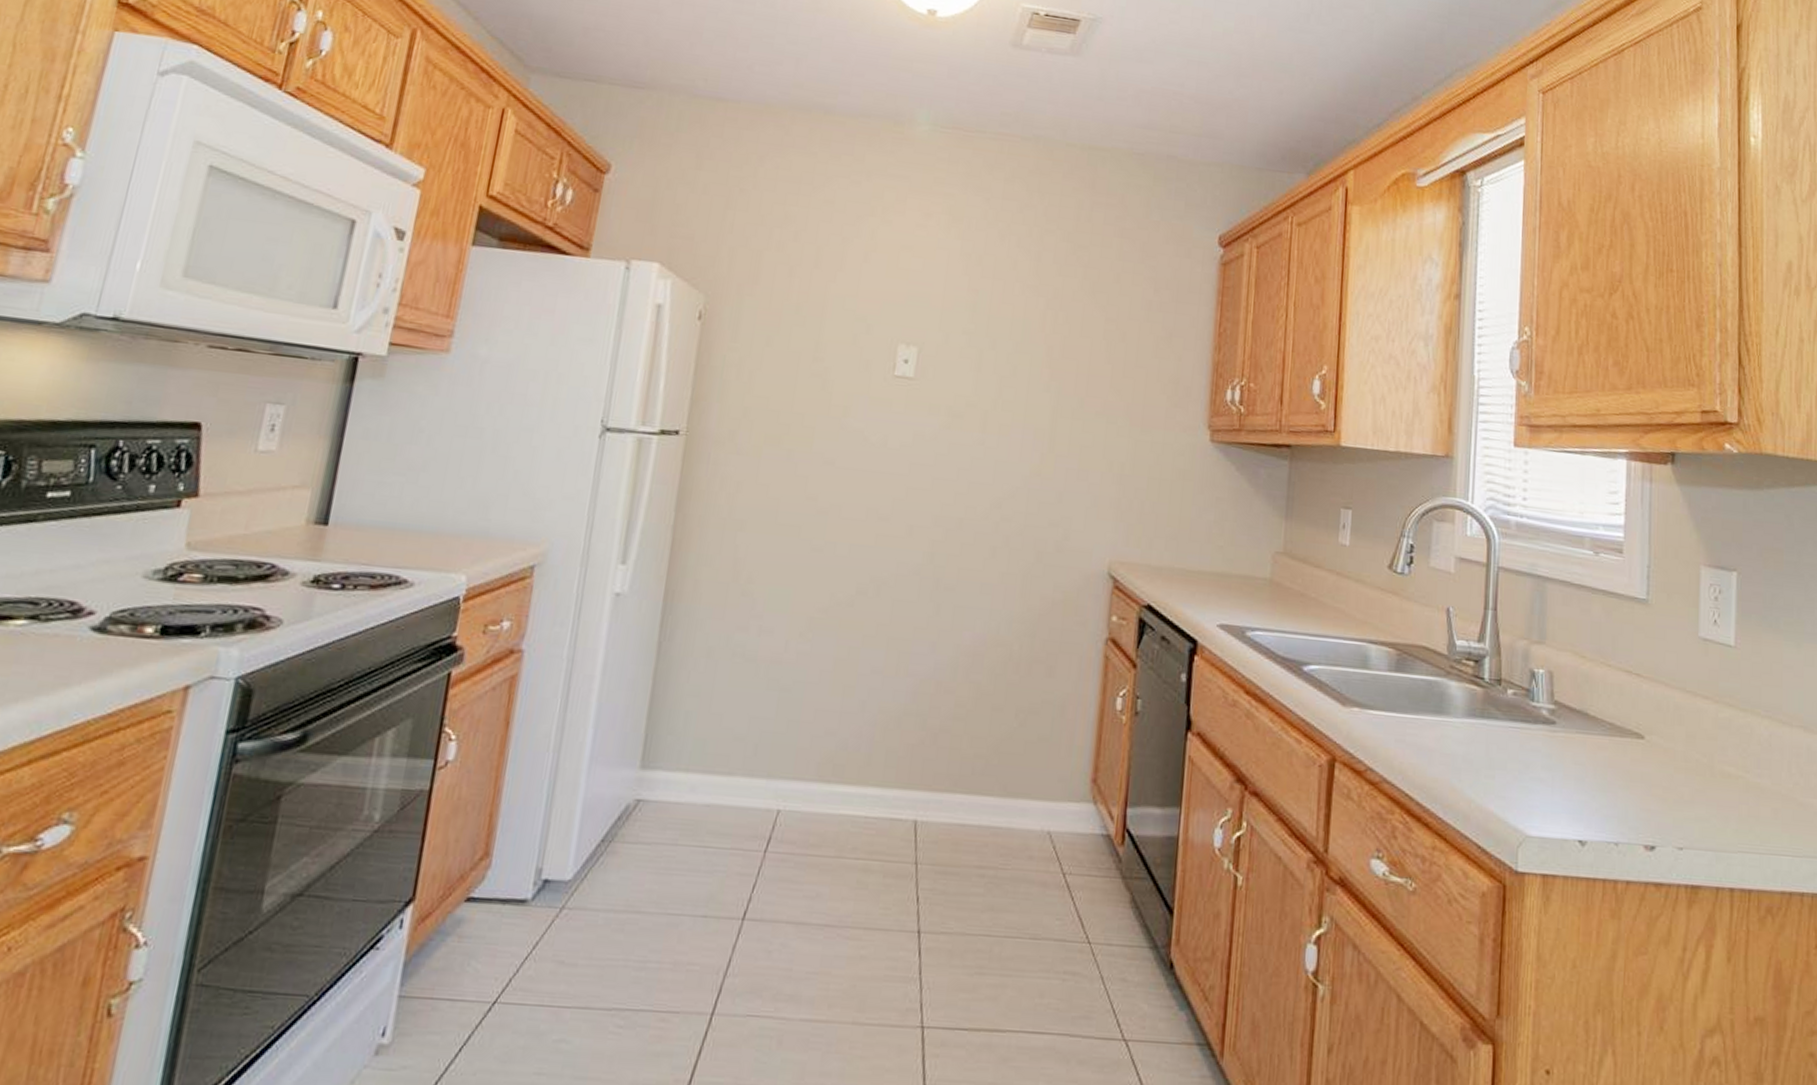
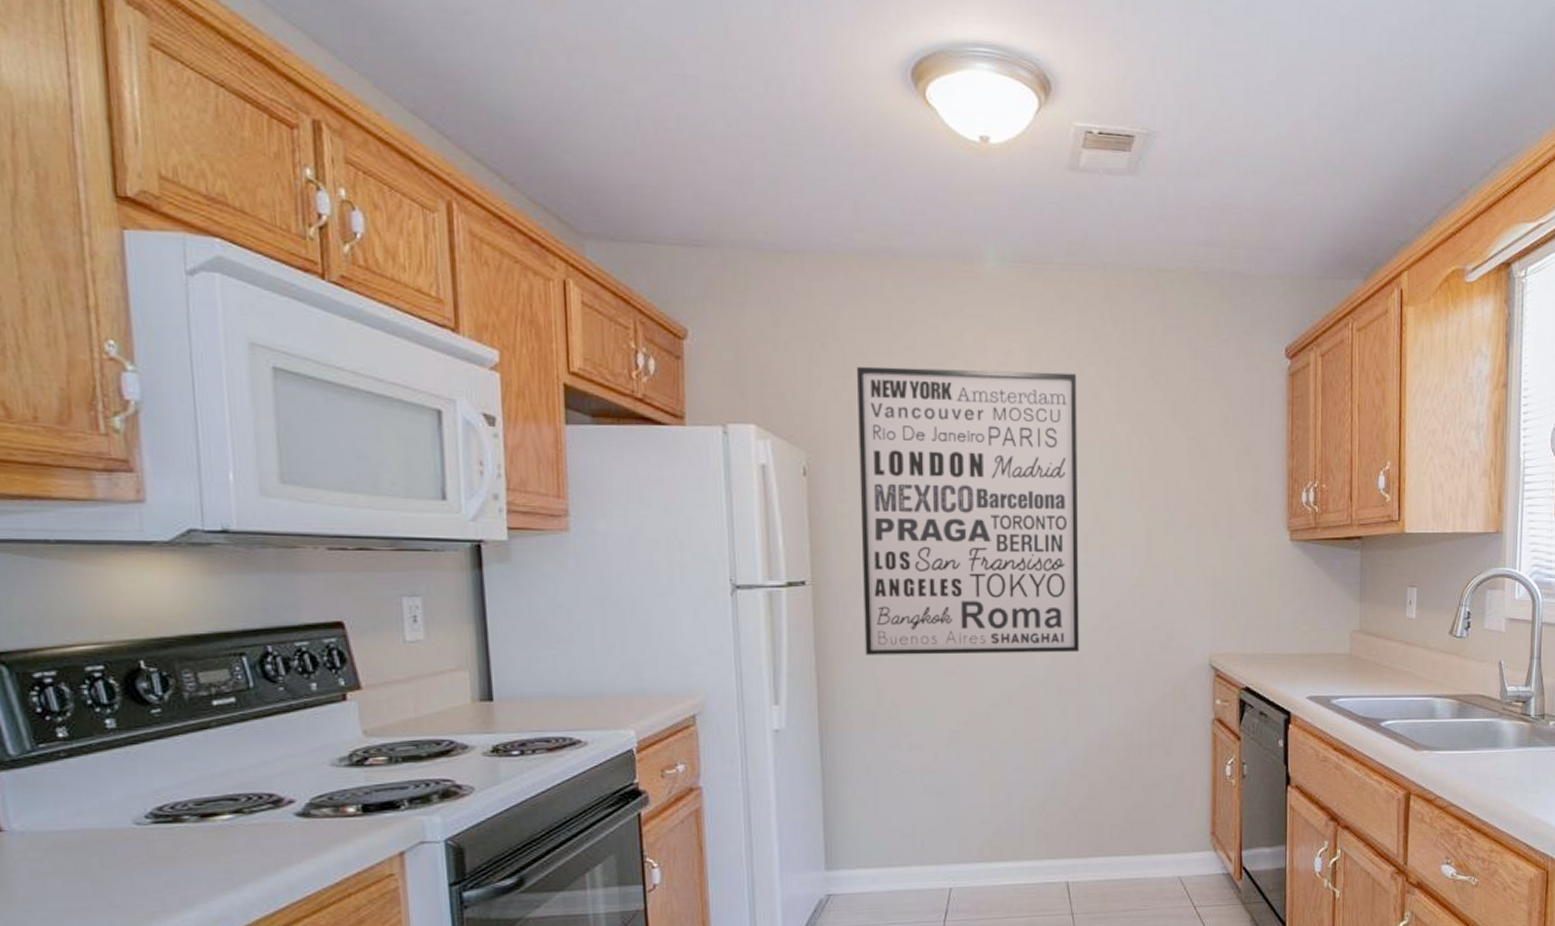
wall art: none [728,215,996,542] -> present [857,366,1079,655]

